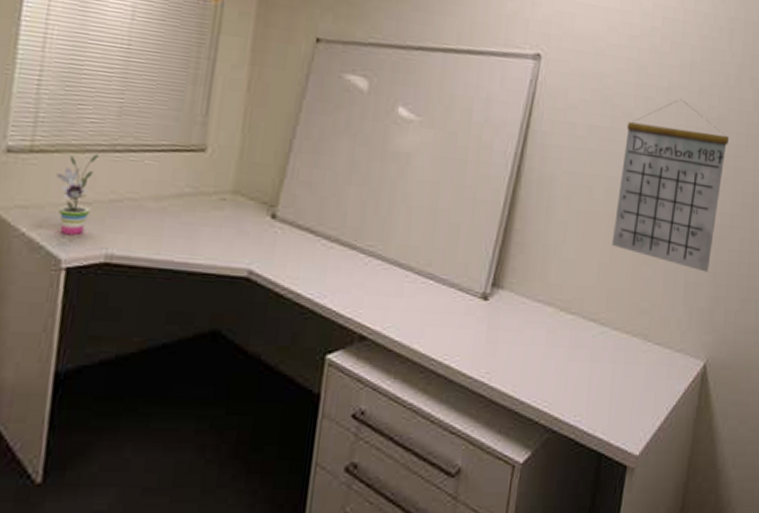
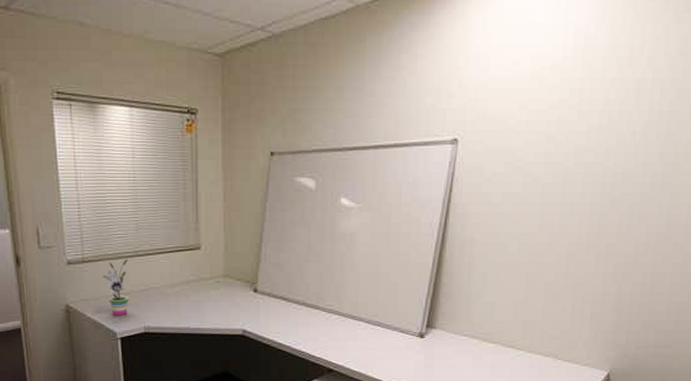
calendar: present [611,99,730,273] -> none [525,161,635,303]

